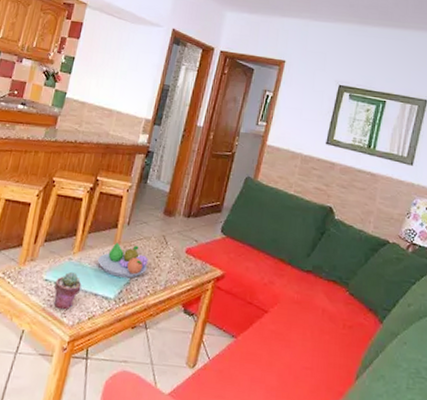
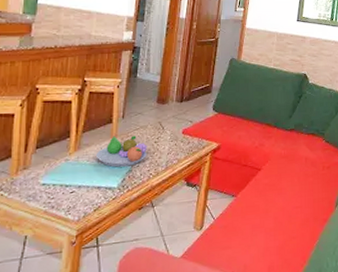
potted succulent: present [54,271,82,310] -> none [54,171,82,209]

